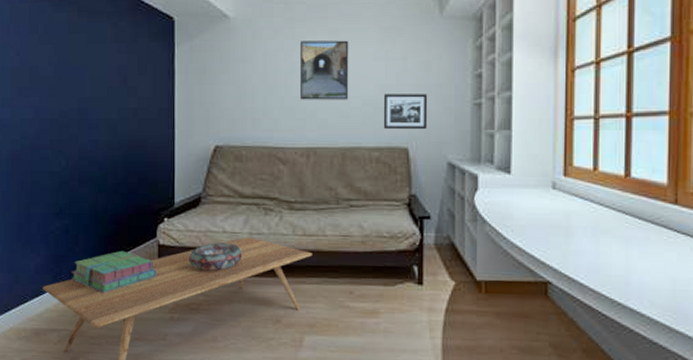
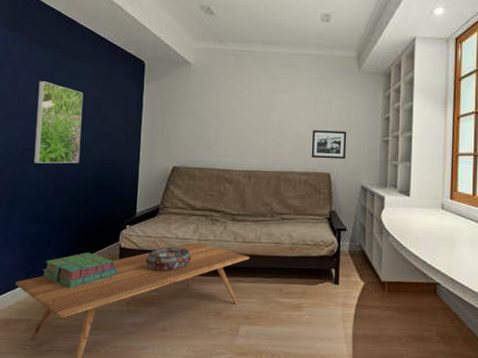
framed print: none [52,47,105,147] -> present [34,80,84,164]
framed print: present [300,40,349,100] -> none [245,85,286,134]

